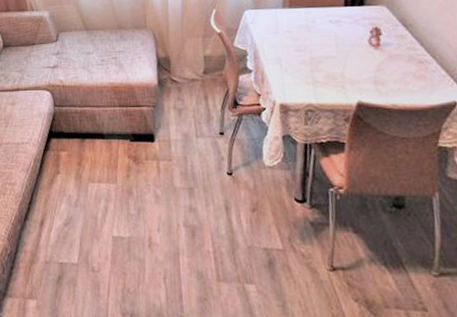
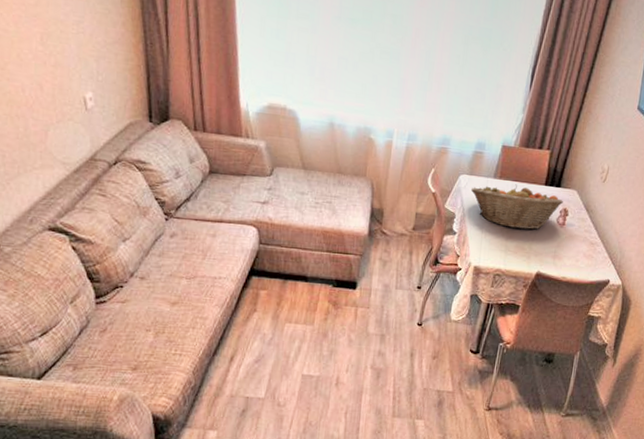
fruit basket: none [259,10,372,58] -> present [470,184,563,230]

